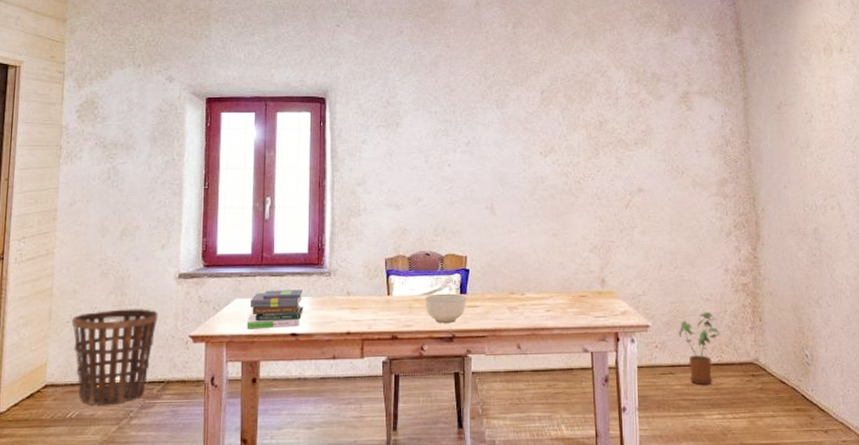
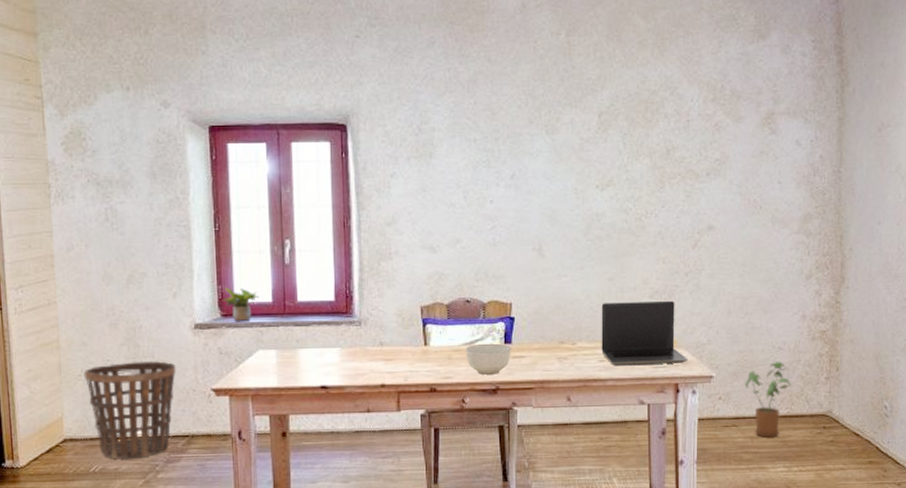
potted plant: none [207,240,240,272] -> present [223,287,260,322]
books: present [246,290,304,329] -> none [272,340,333,382]
laptop computer: none [547,256,625,314] -> present [601,301,687,365]

